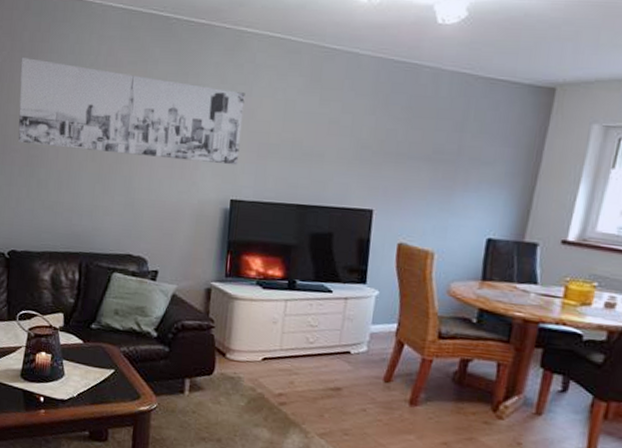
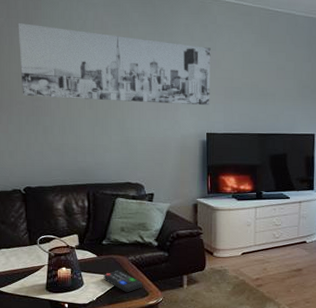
remote control: none [88,362,135,392] -> present [103,270,143,293]

